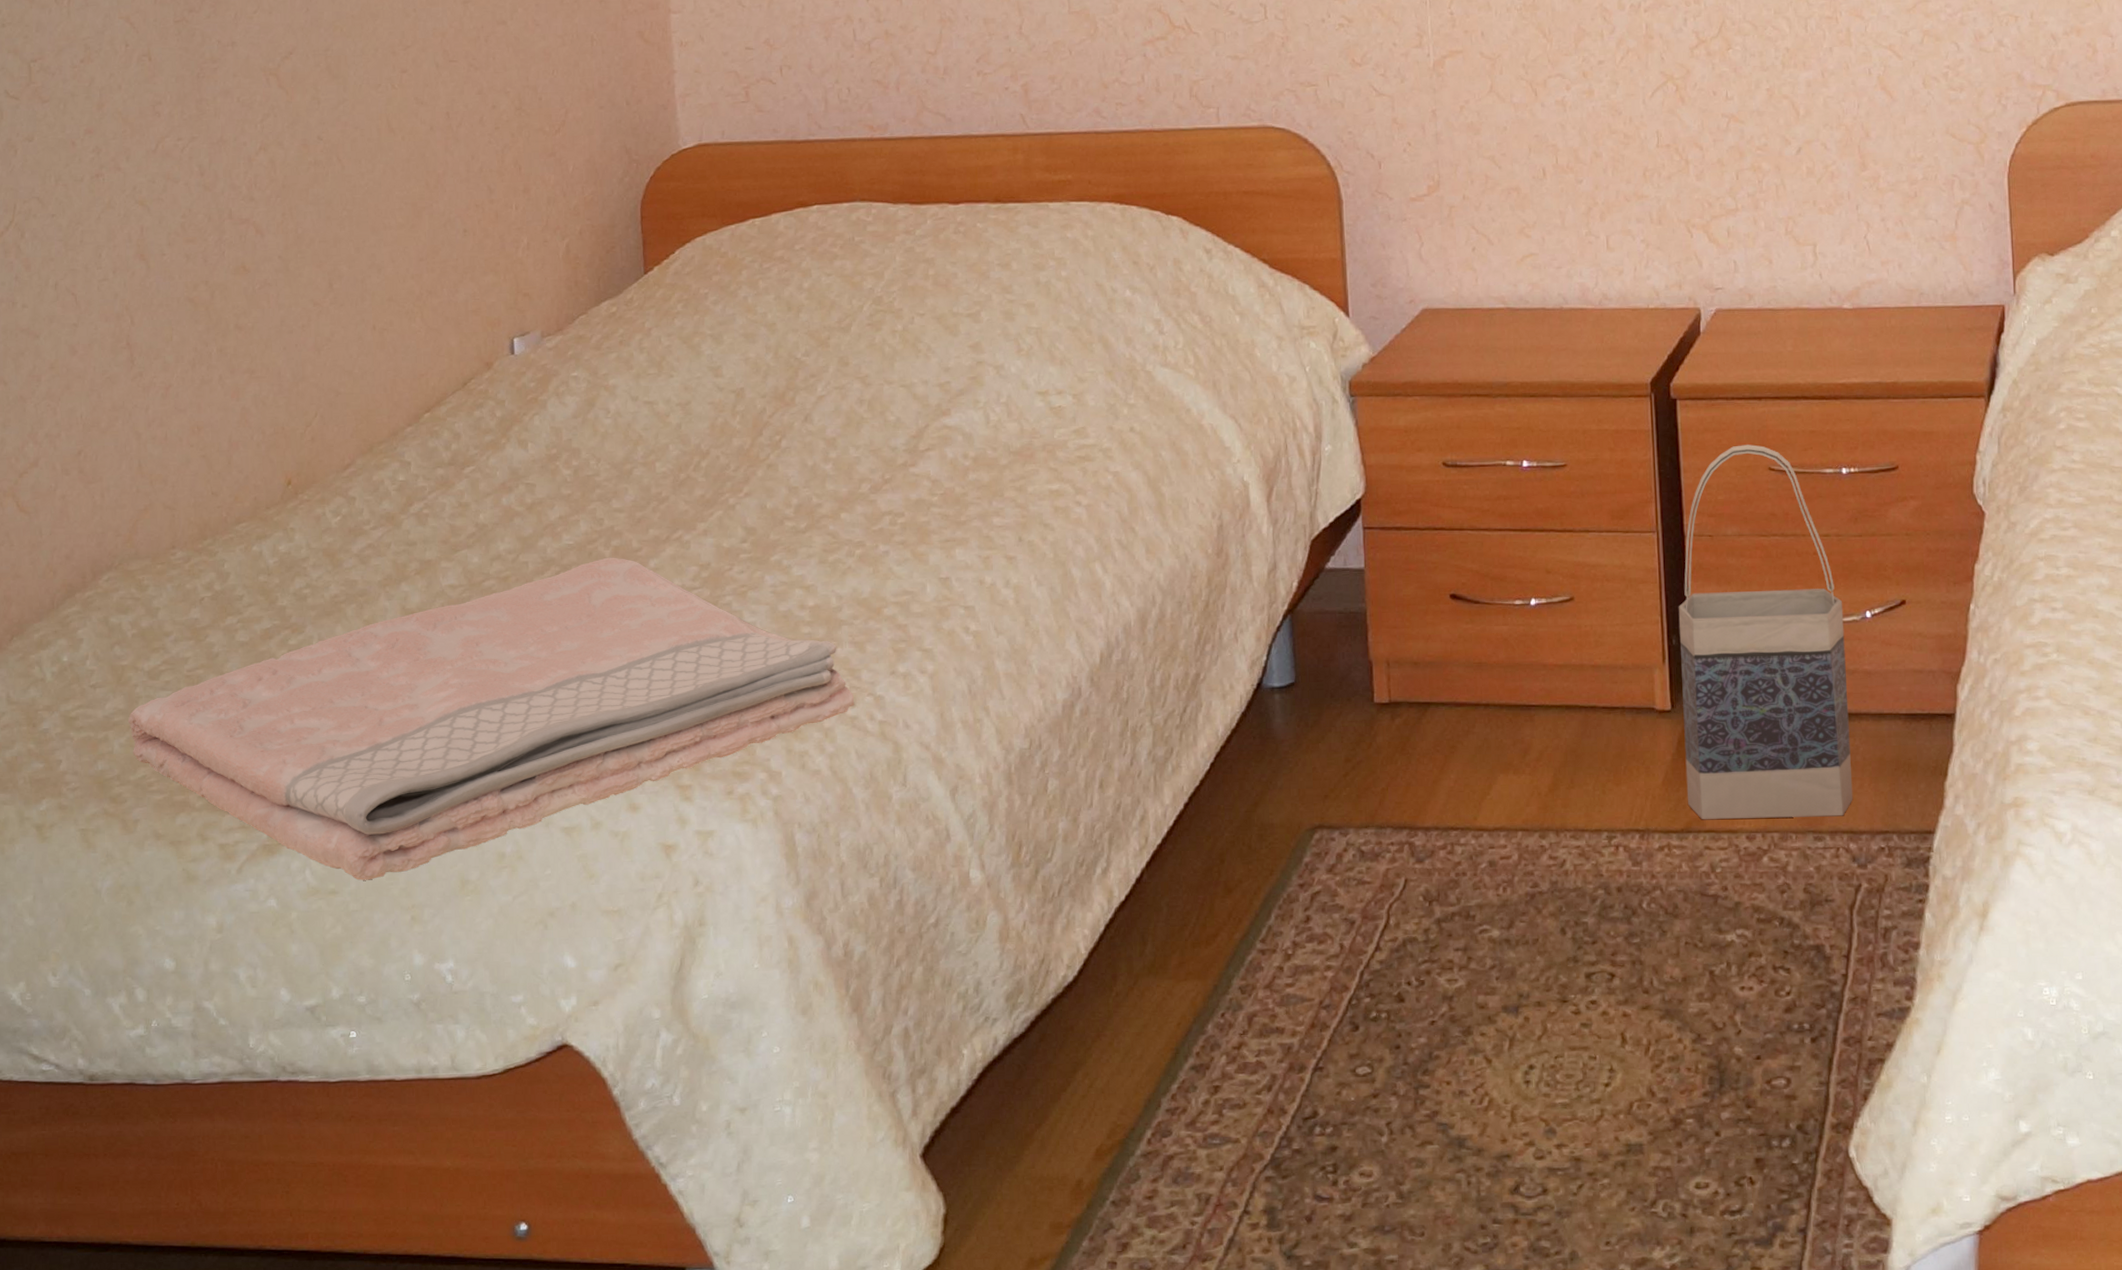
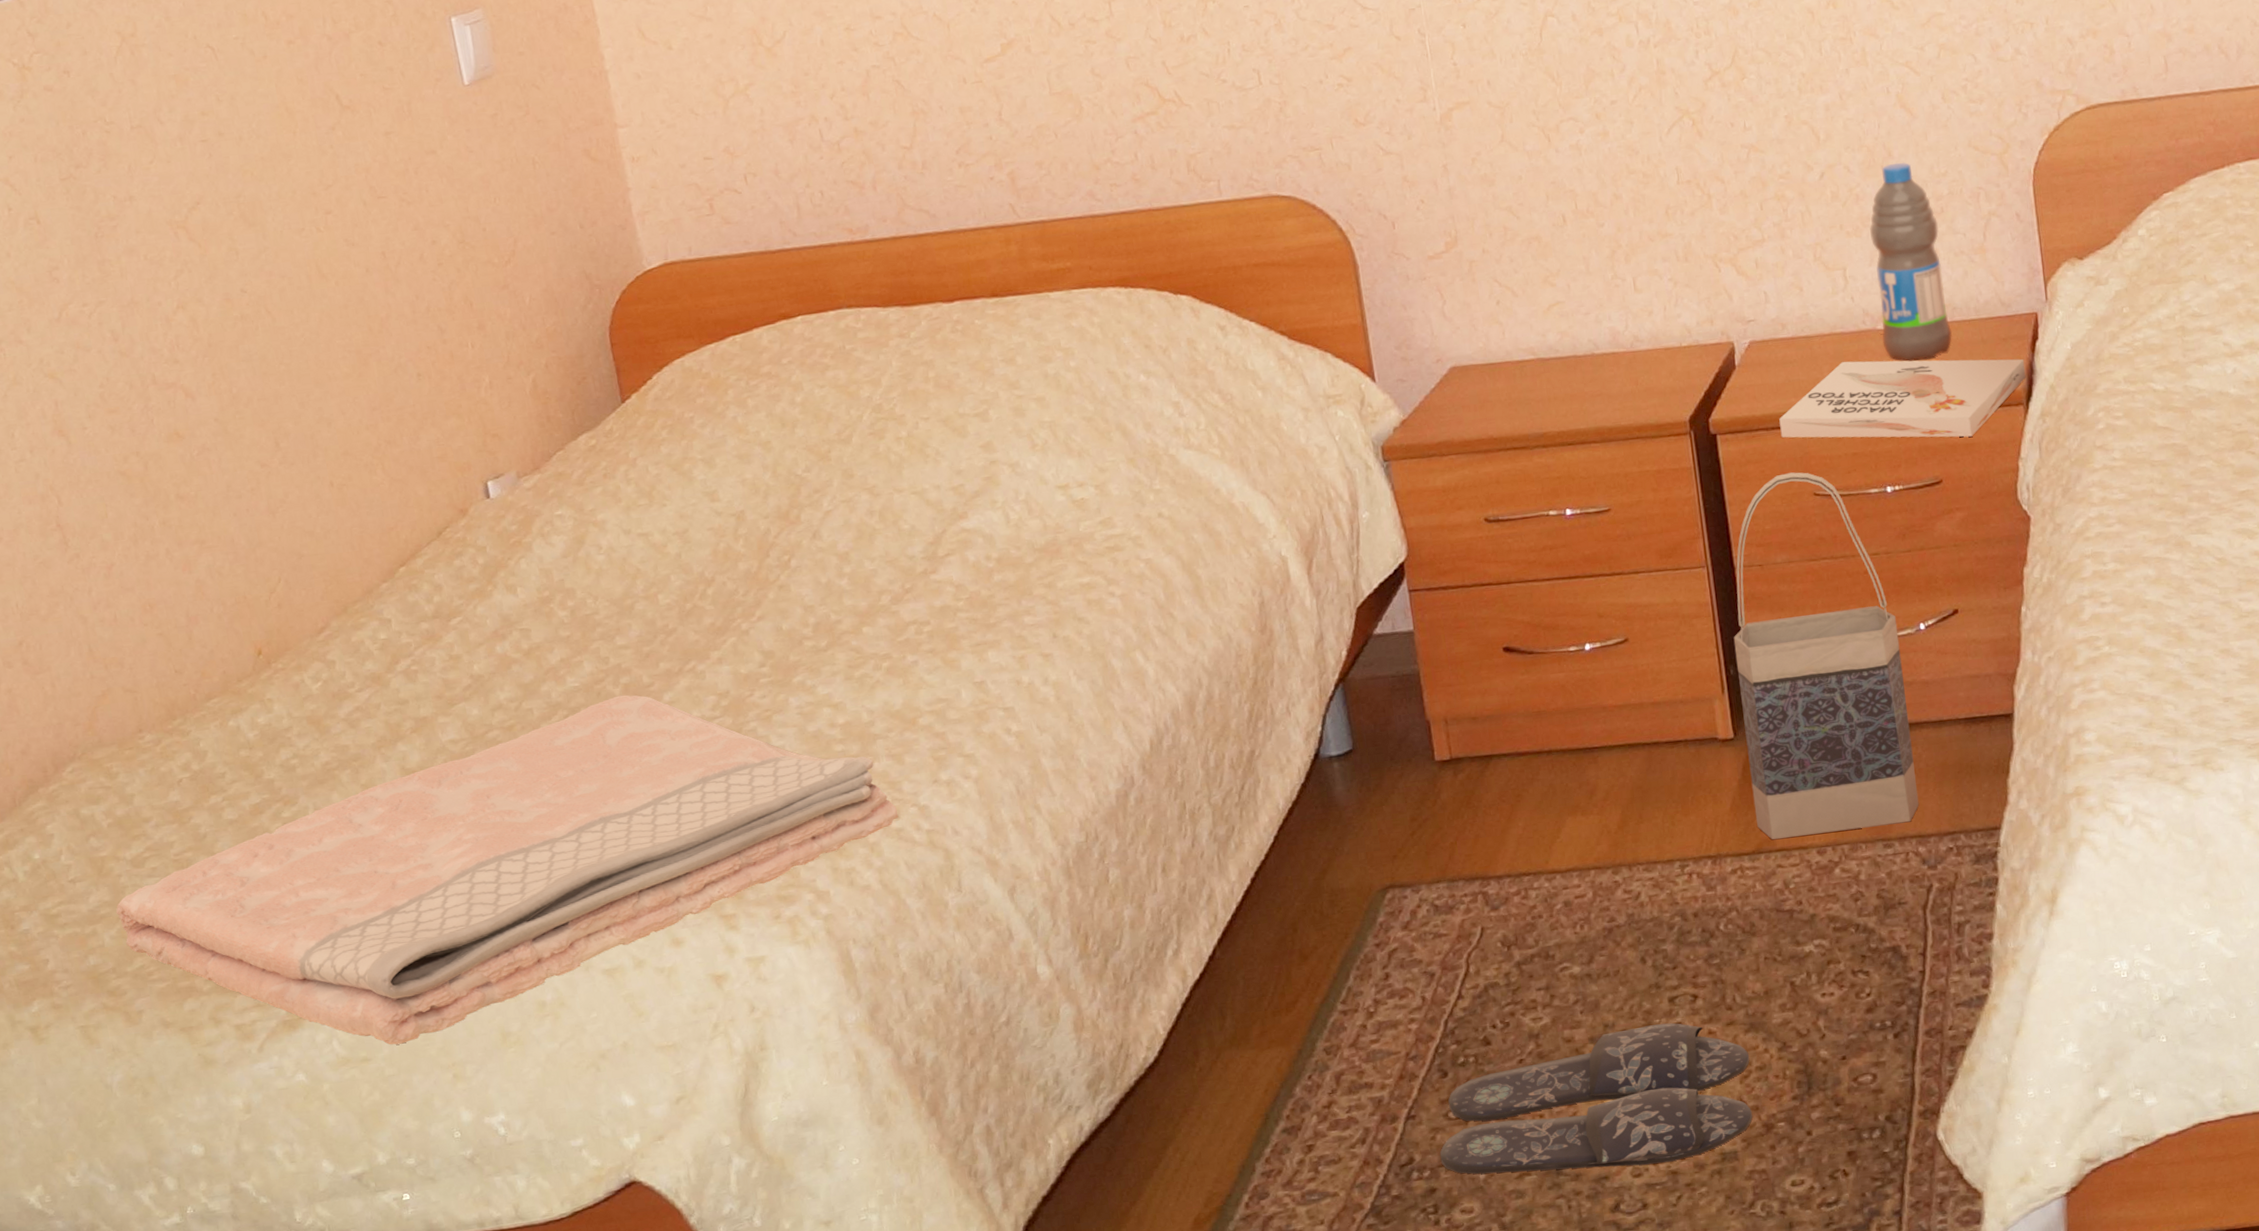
slippers: none [1344,1000,1663,1147] -> present [1439,1023,1753,1174]
book: none [1740,337,1989,425] -> present [1779,359,2026,438]
water bottle: none [1843,143,1917,343] -> present [1870,162,1952,361]

